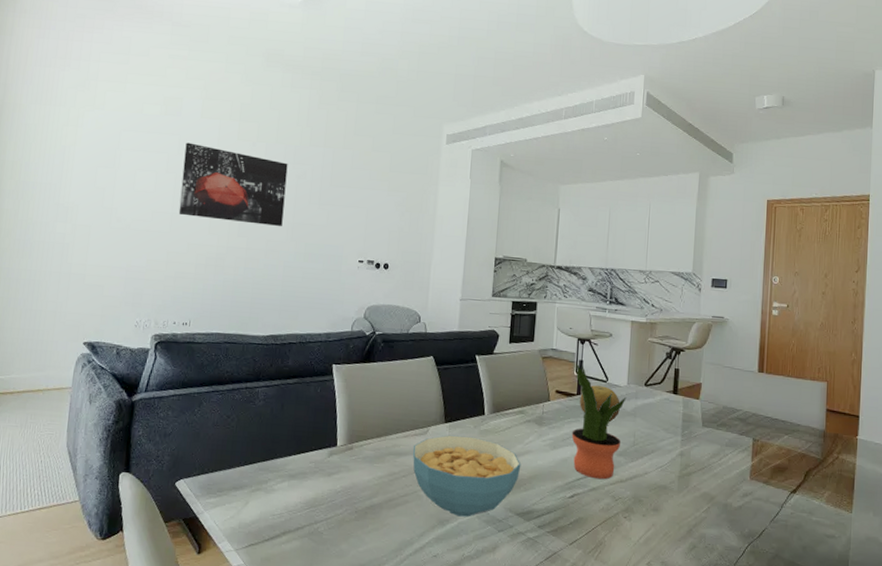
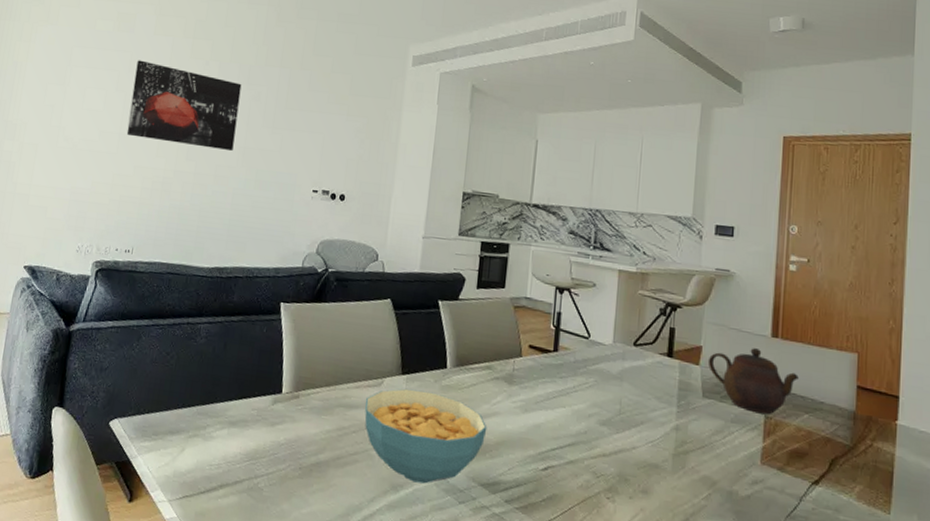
potted plant: present [571,364,627,480] -> none [546,316,612,452]
fruit: present [580,385,620,421] -> none [556,341,604,385]
teapot: none [706,382,780,438] -> present [707,348,799,415]

